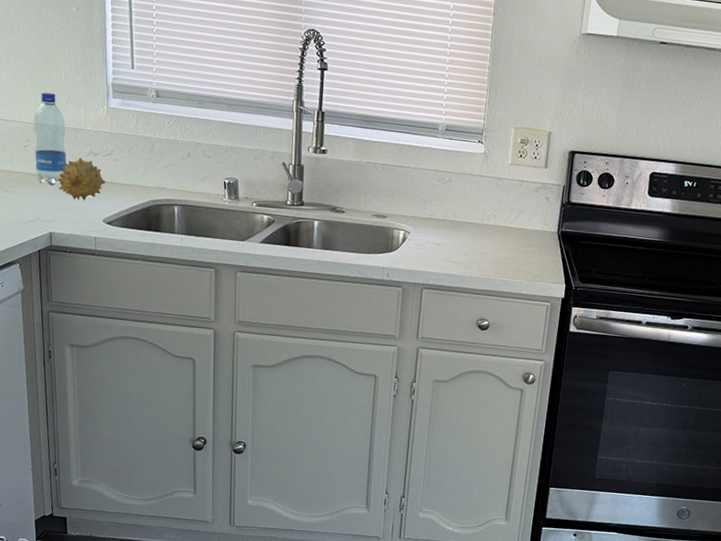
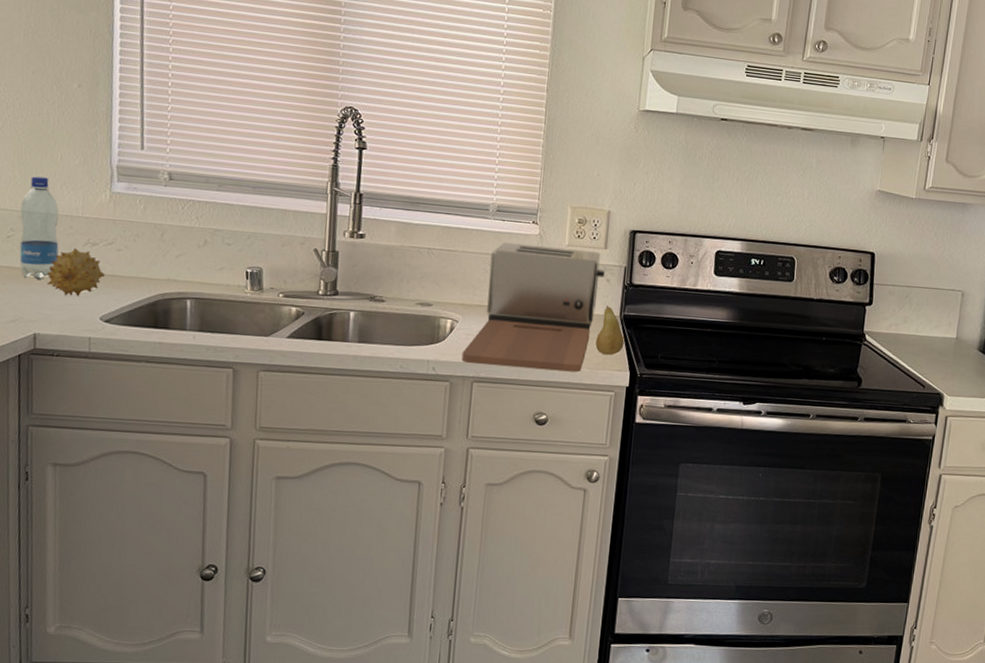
cutting board: none [413,232,530,284] -> present [461,319,591,373]
toaster: none [435,160,545,245] -> present [487,242,605,330]
fruit: none [534,221,561,269] -> present [595,305,624,356]

